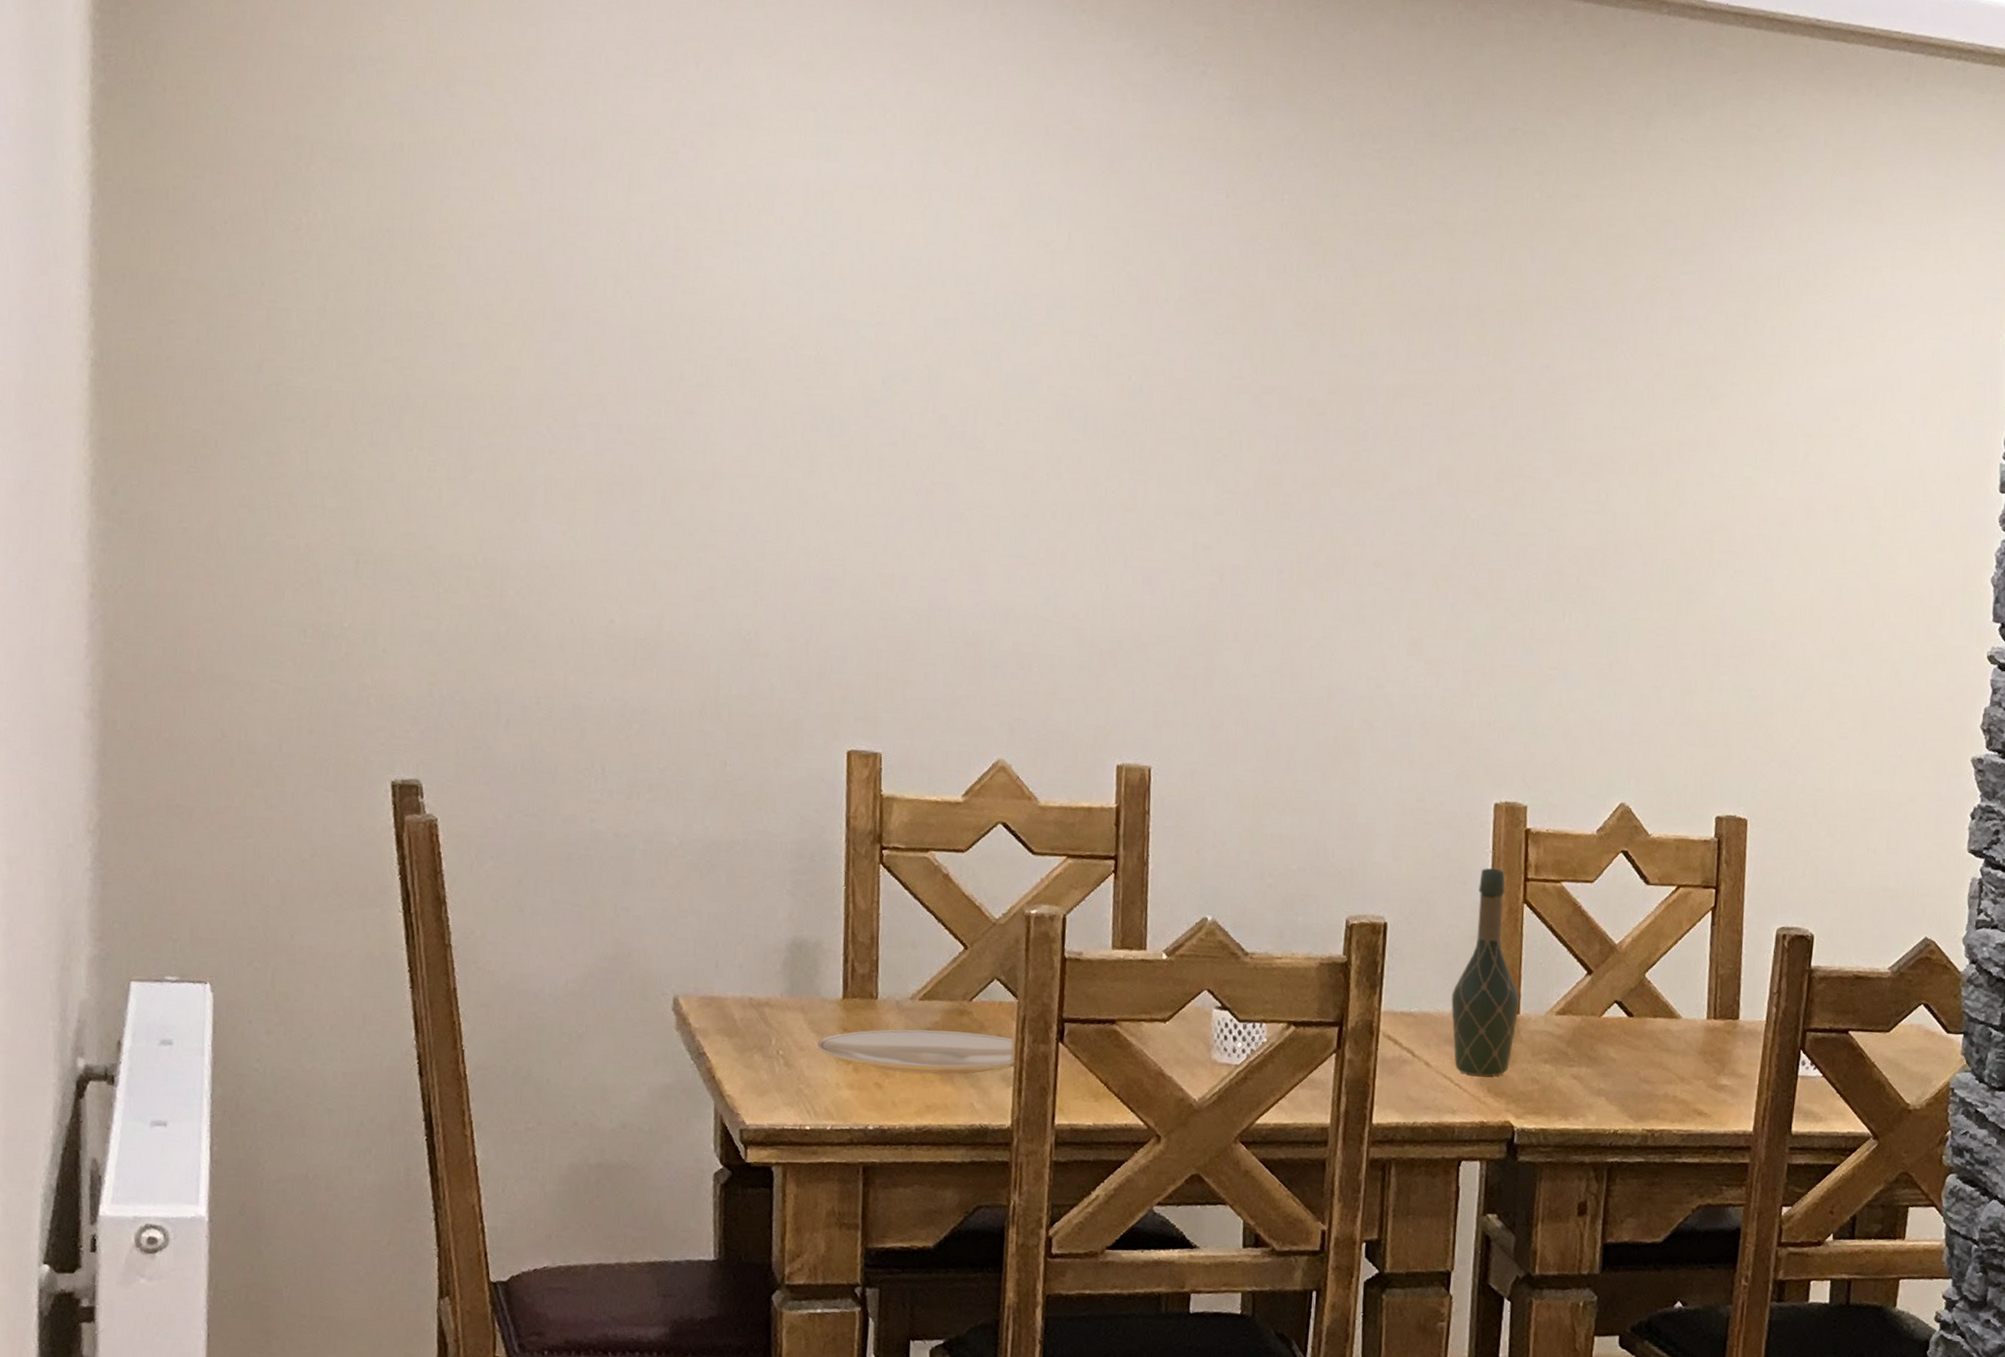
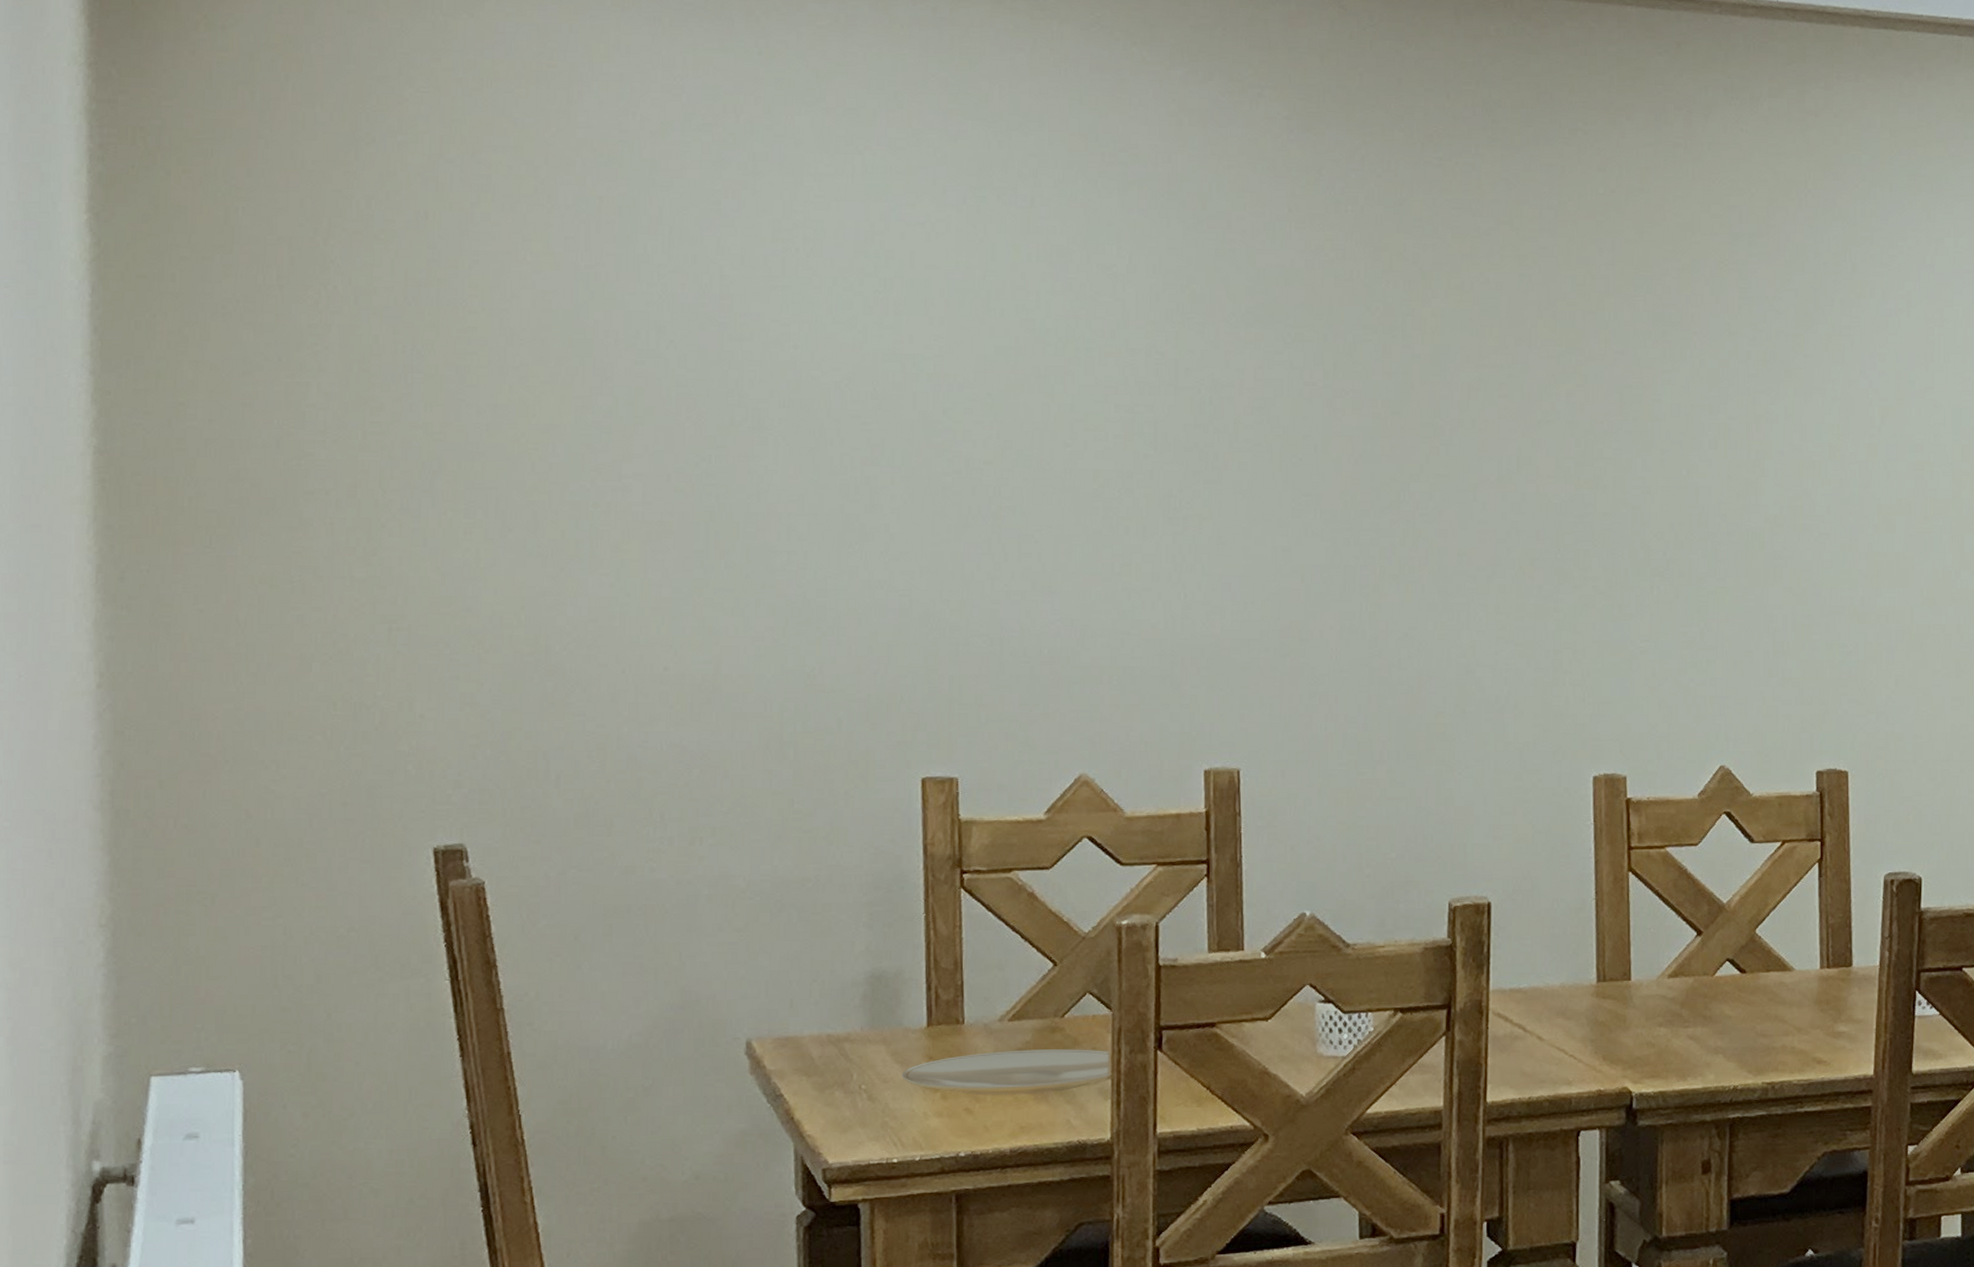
wine bottle: present [1451,868,1520,1076] -> none [1561,840,1631,1045]

